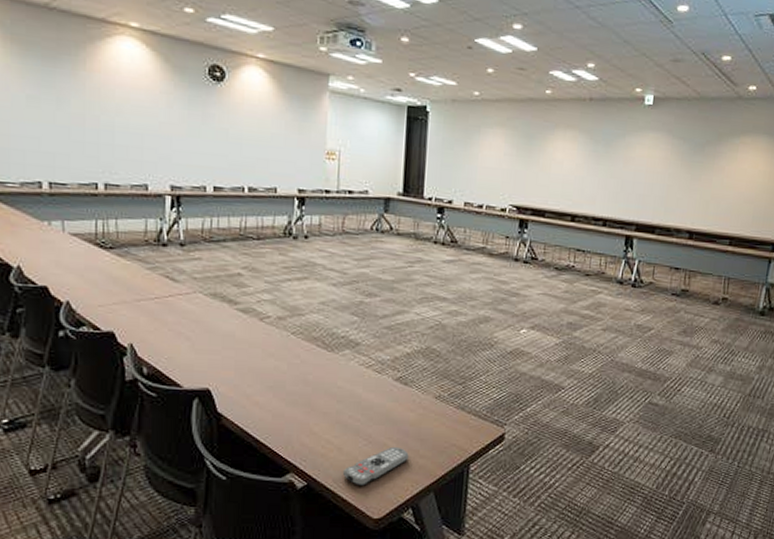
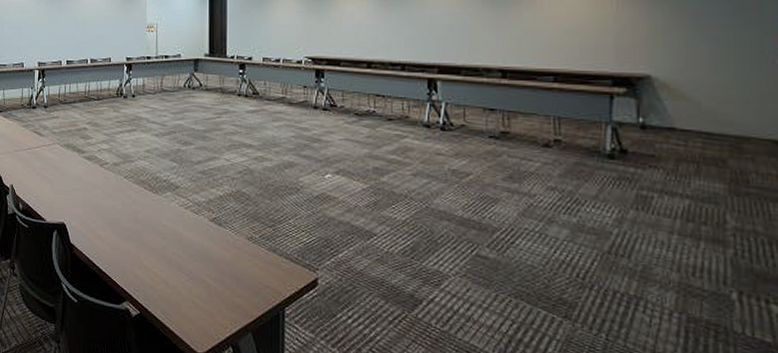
remote control: present [343,446,409,486] -> none [170,283,226,319]

